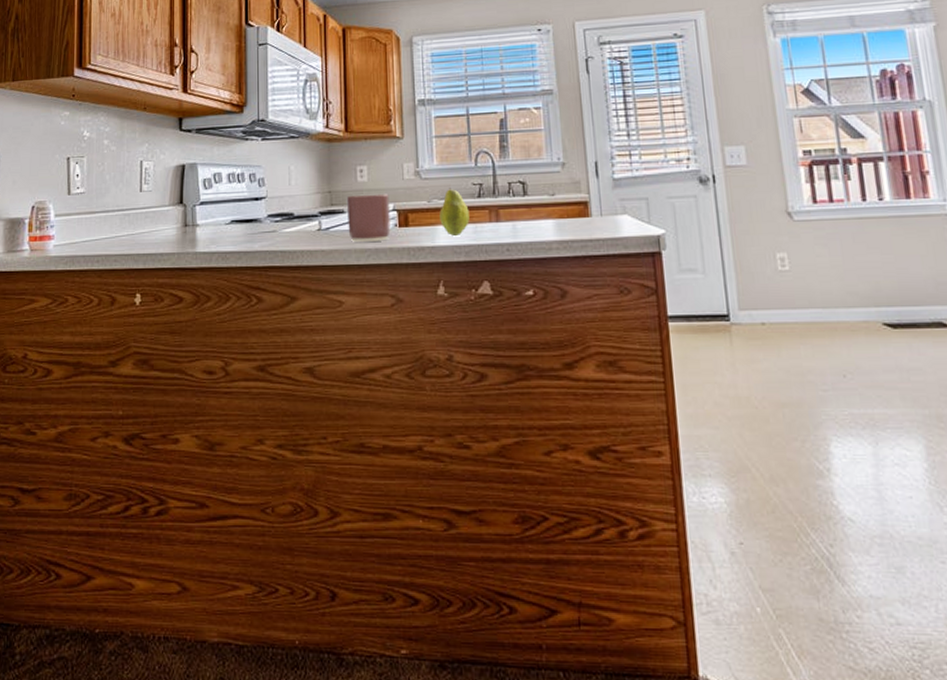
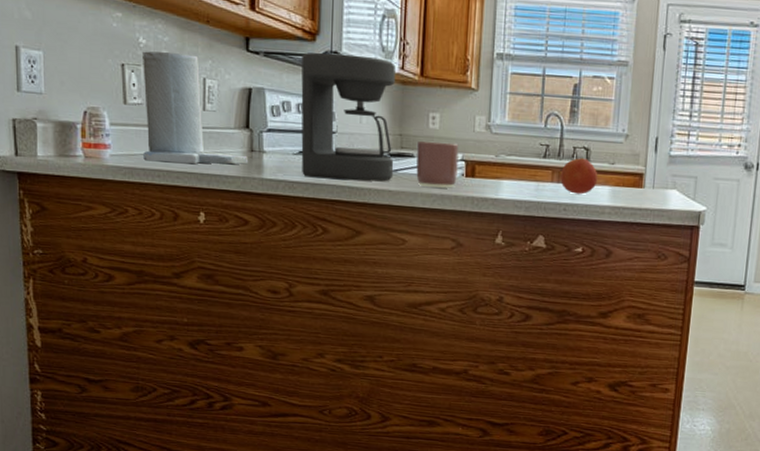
paper towel: none [84,140,183,248] -> present [141,51,249,165]
coffee maker: none [231,120,325,246] -> present [301,52,396,182]
fruit: present [439,188,470,237] -> none [505,145,534,192]
fruit: none [498,192,539,232] -> present [560,157,598,195]

